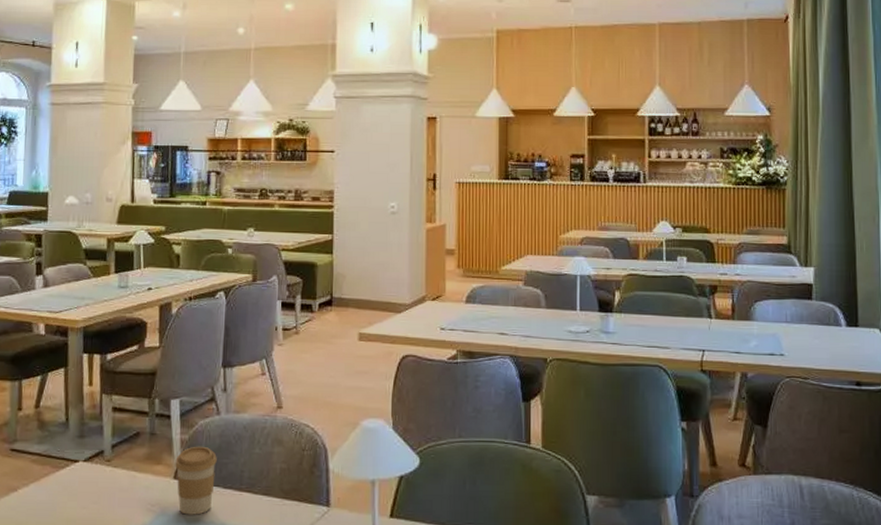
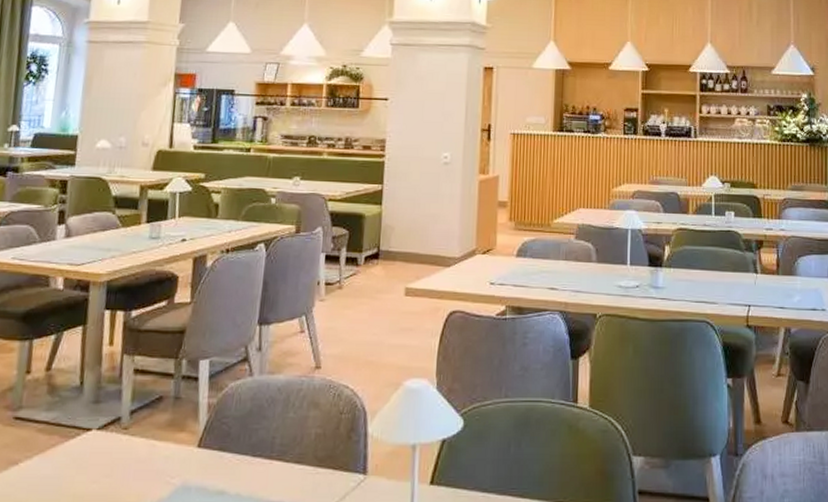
coffee cup: present [175,446,217,515] -> none [200,410,247,487]

